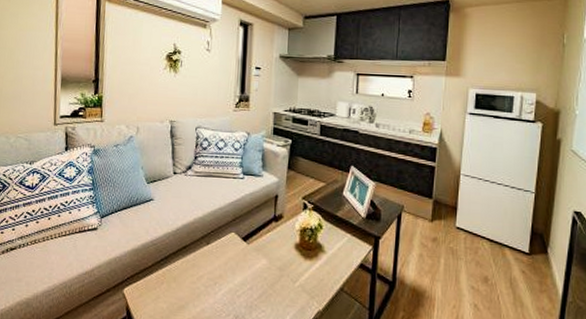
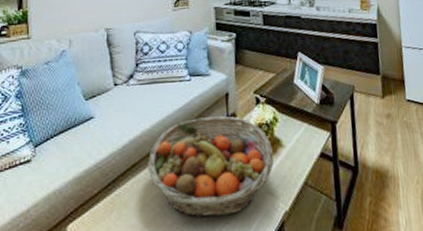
fruit basket: none [196,214,315,305] -> present [147,116,274,217]

